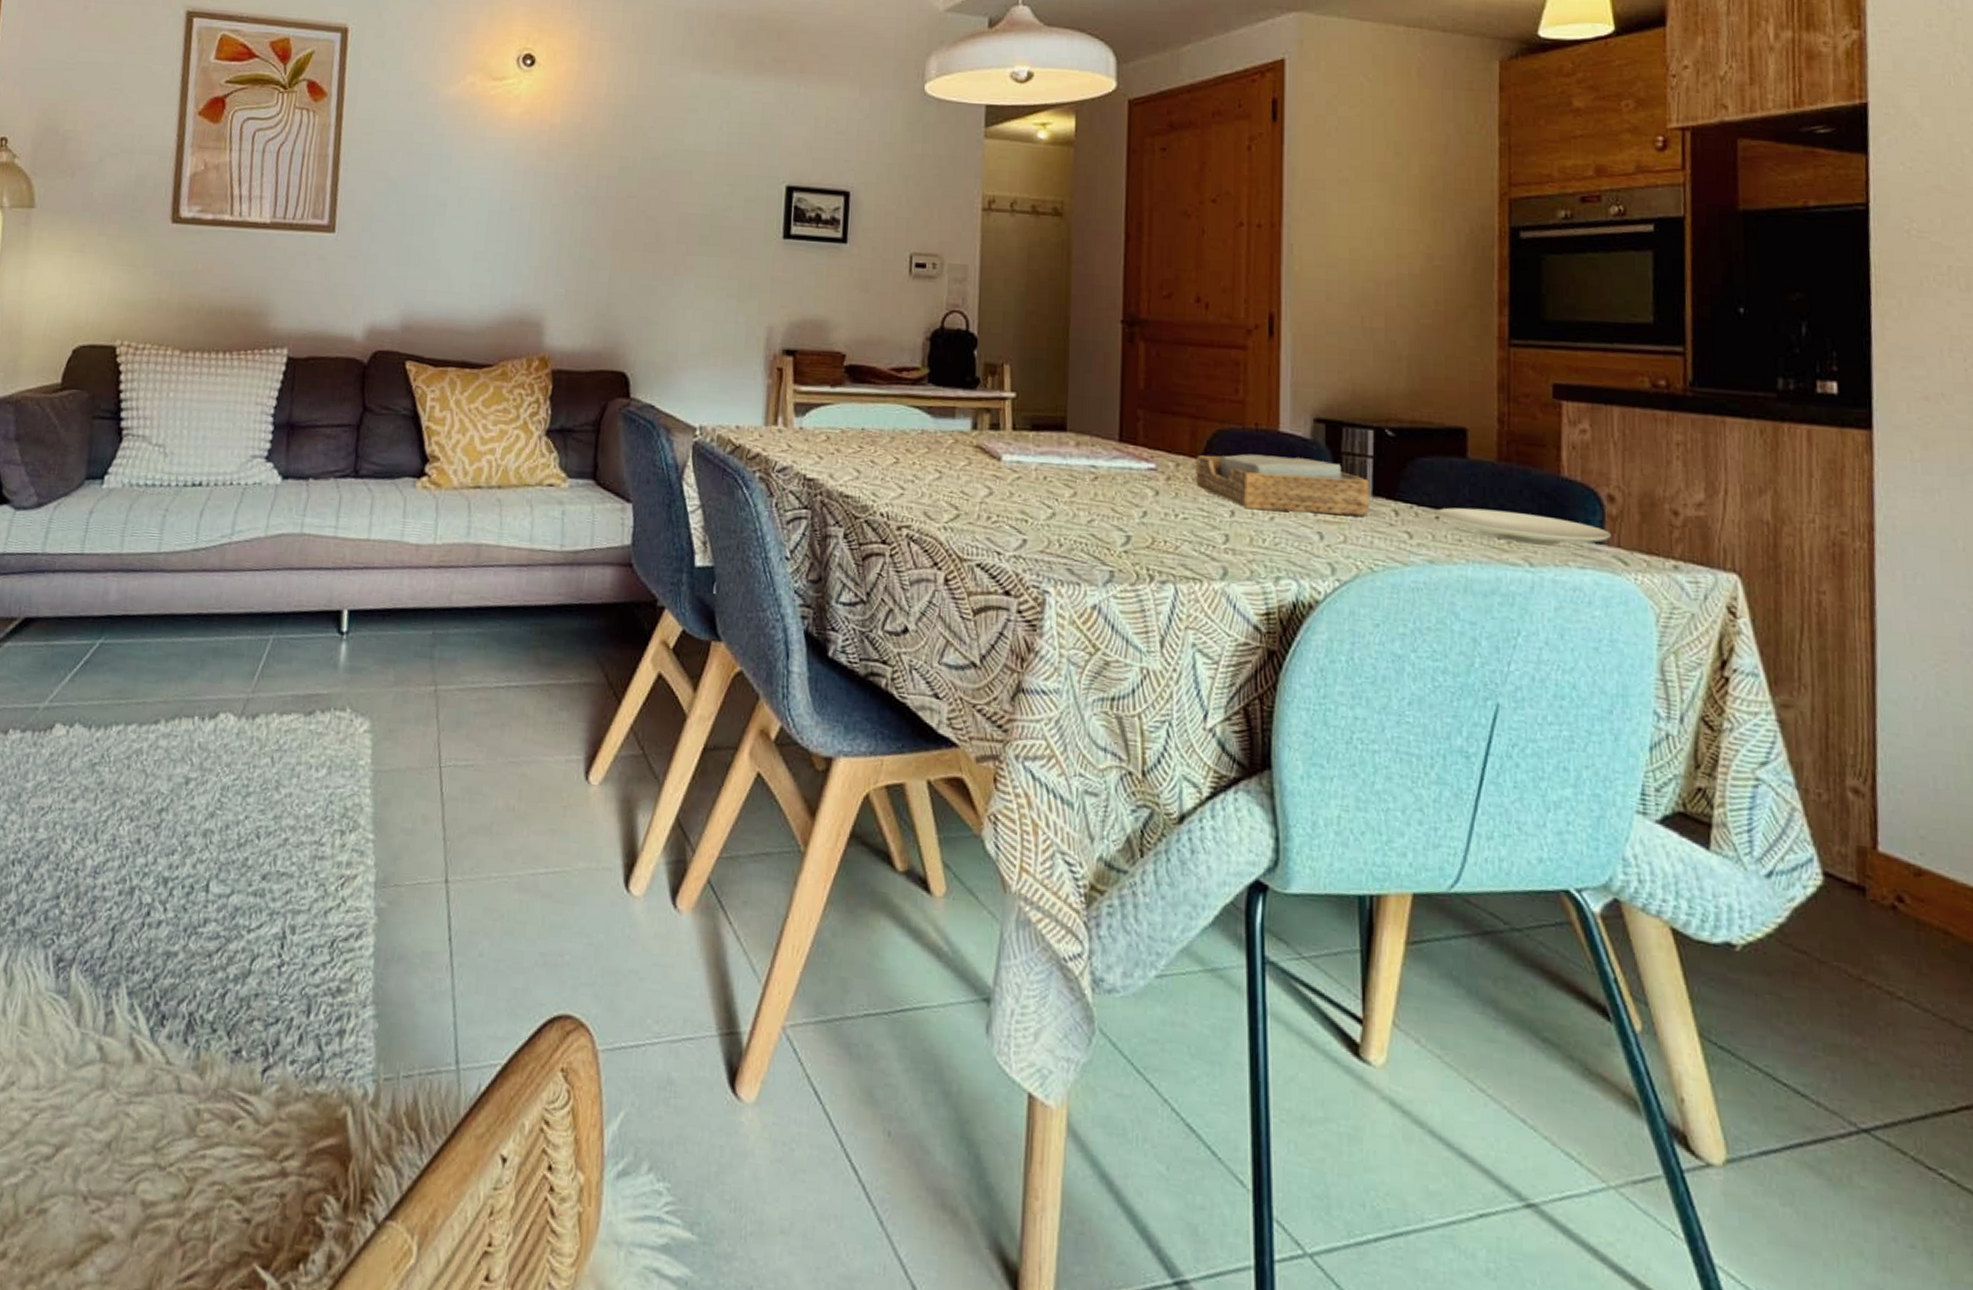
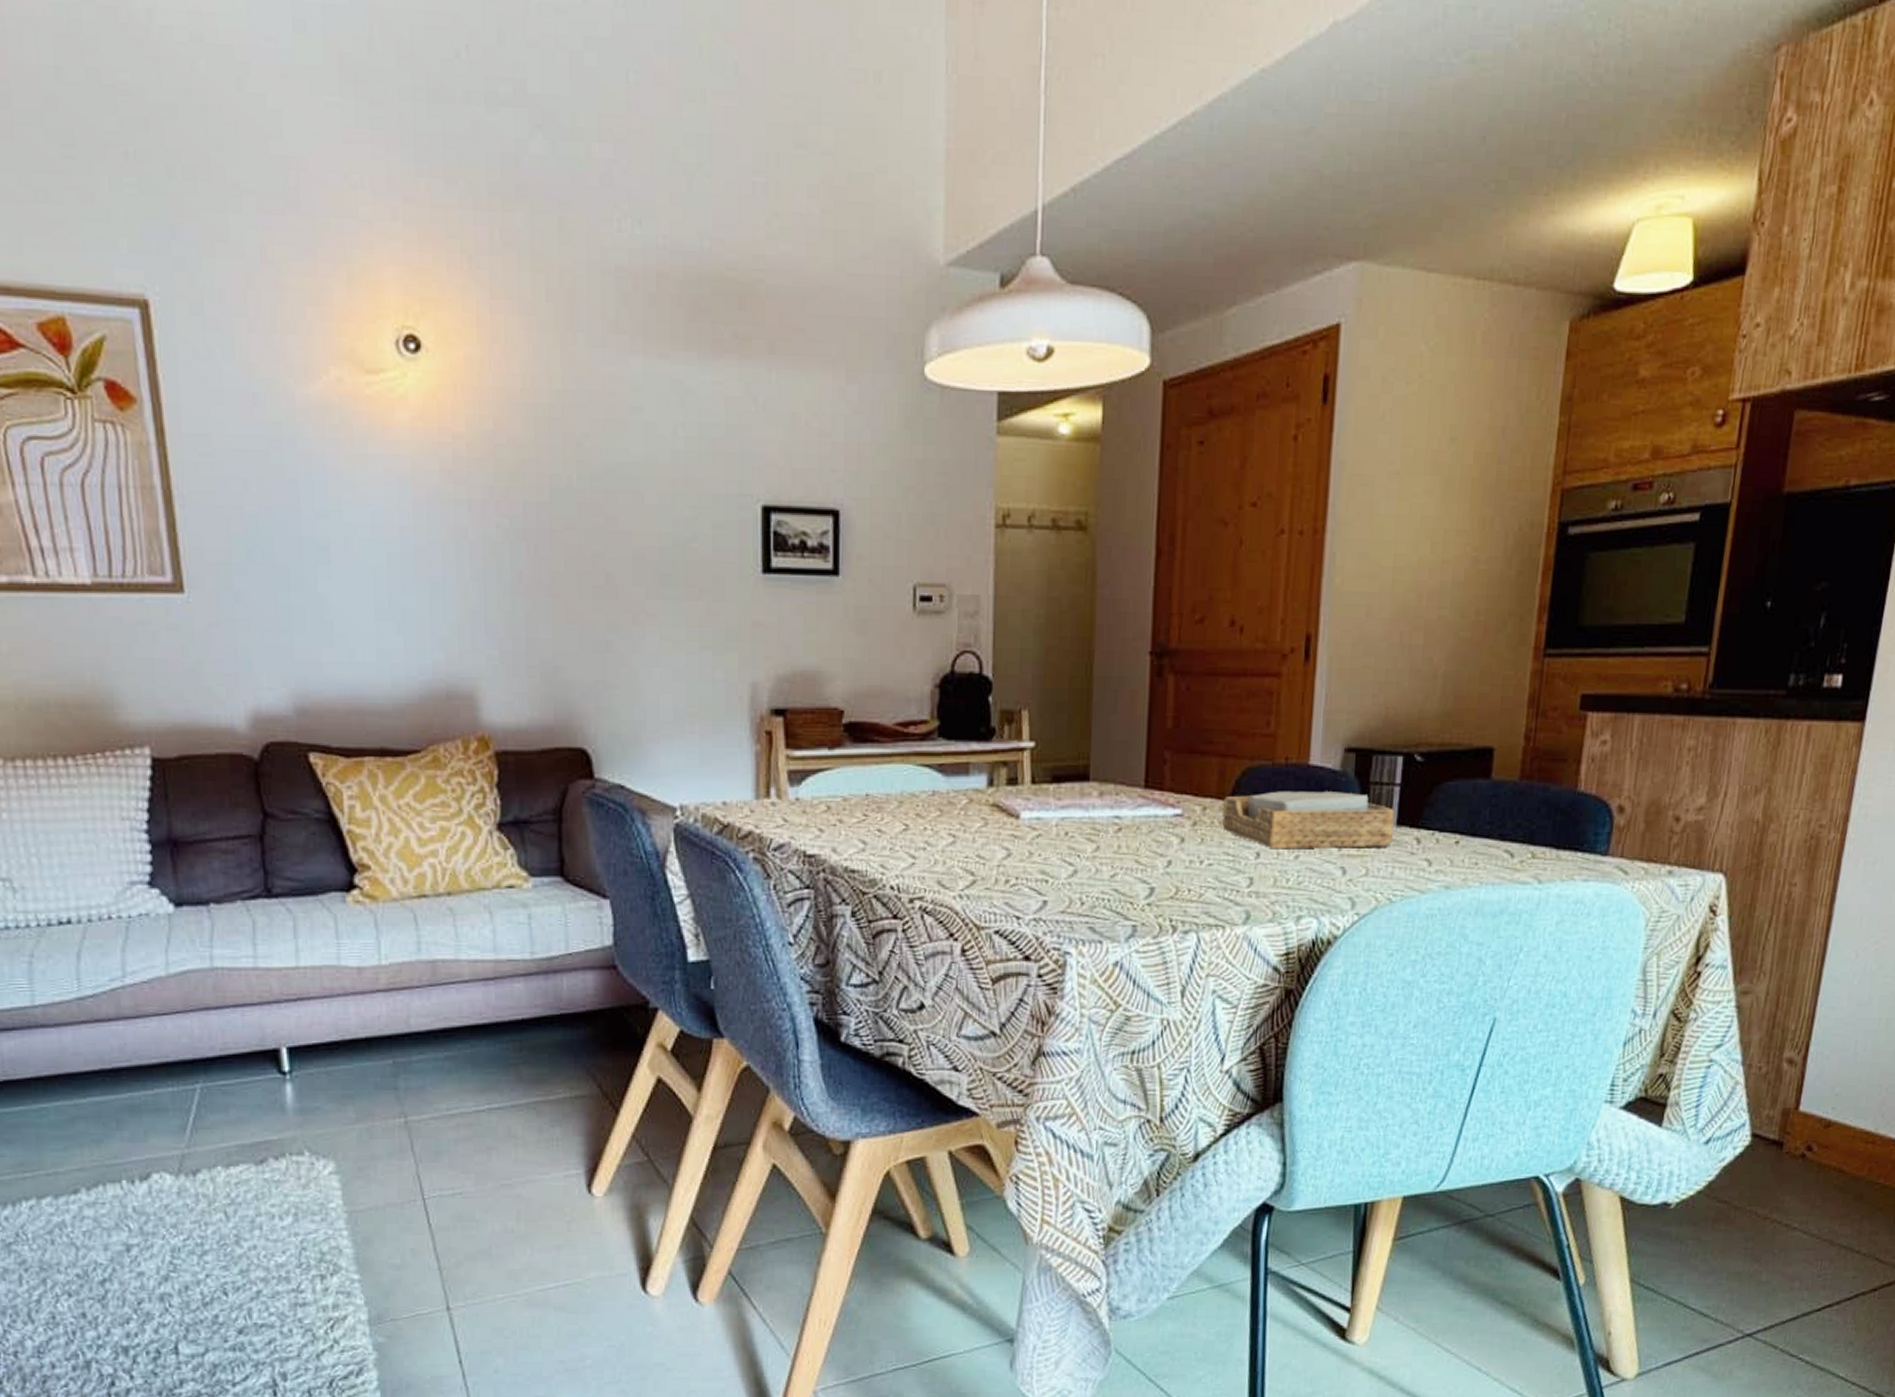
plate: present [1434,507,1611,545] -> none [1455,830,1616,860]

